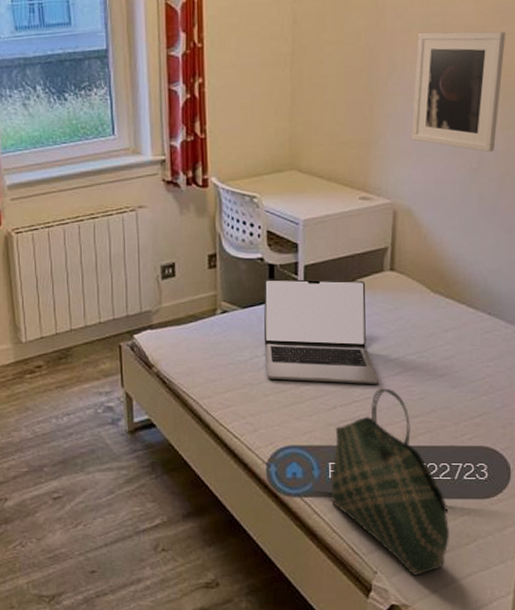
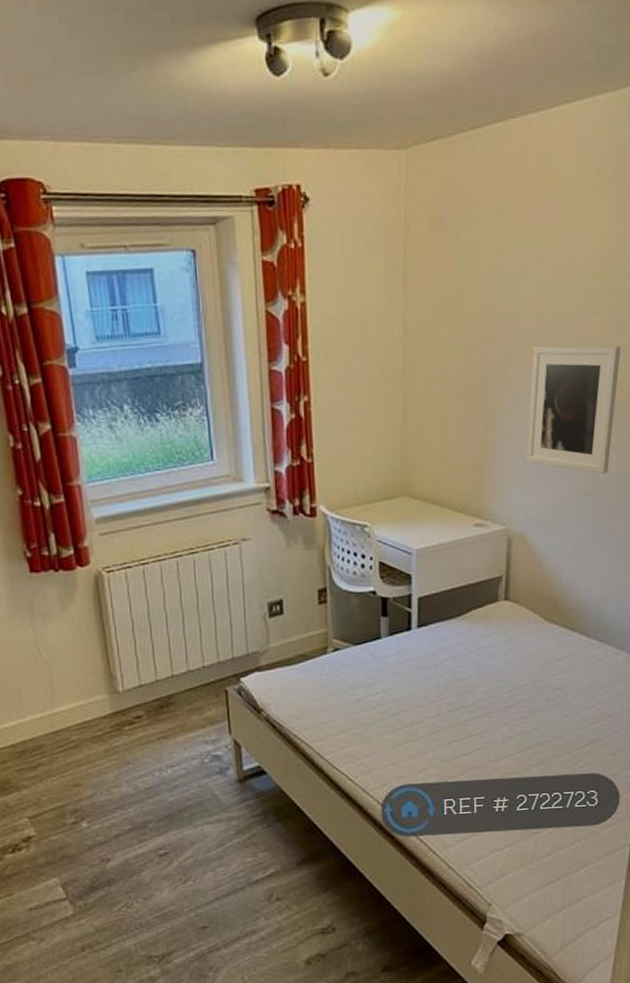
laptop: present [263,278,379,384] -> none [376,611,493,719]
tote bag: present [331,388,450,576] -> none [446,720,562,904]

